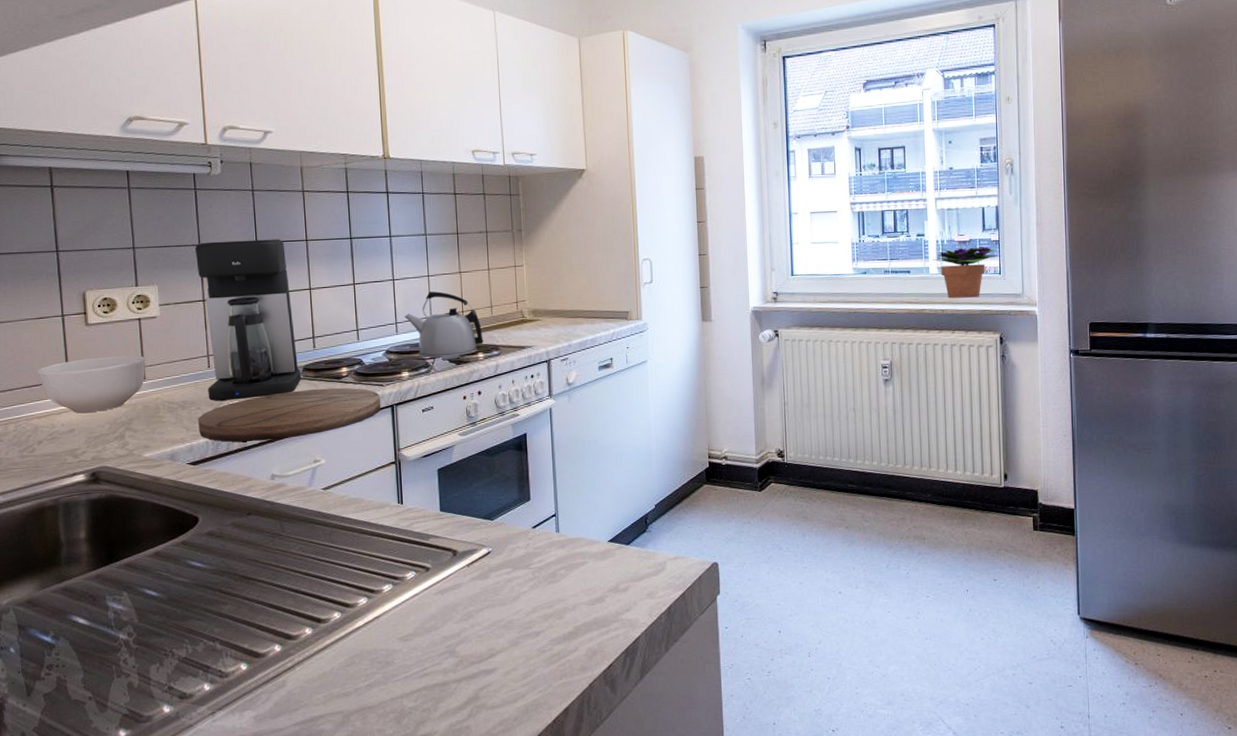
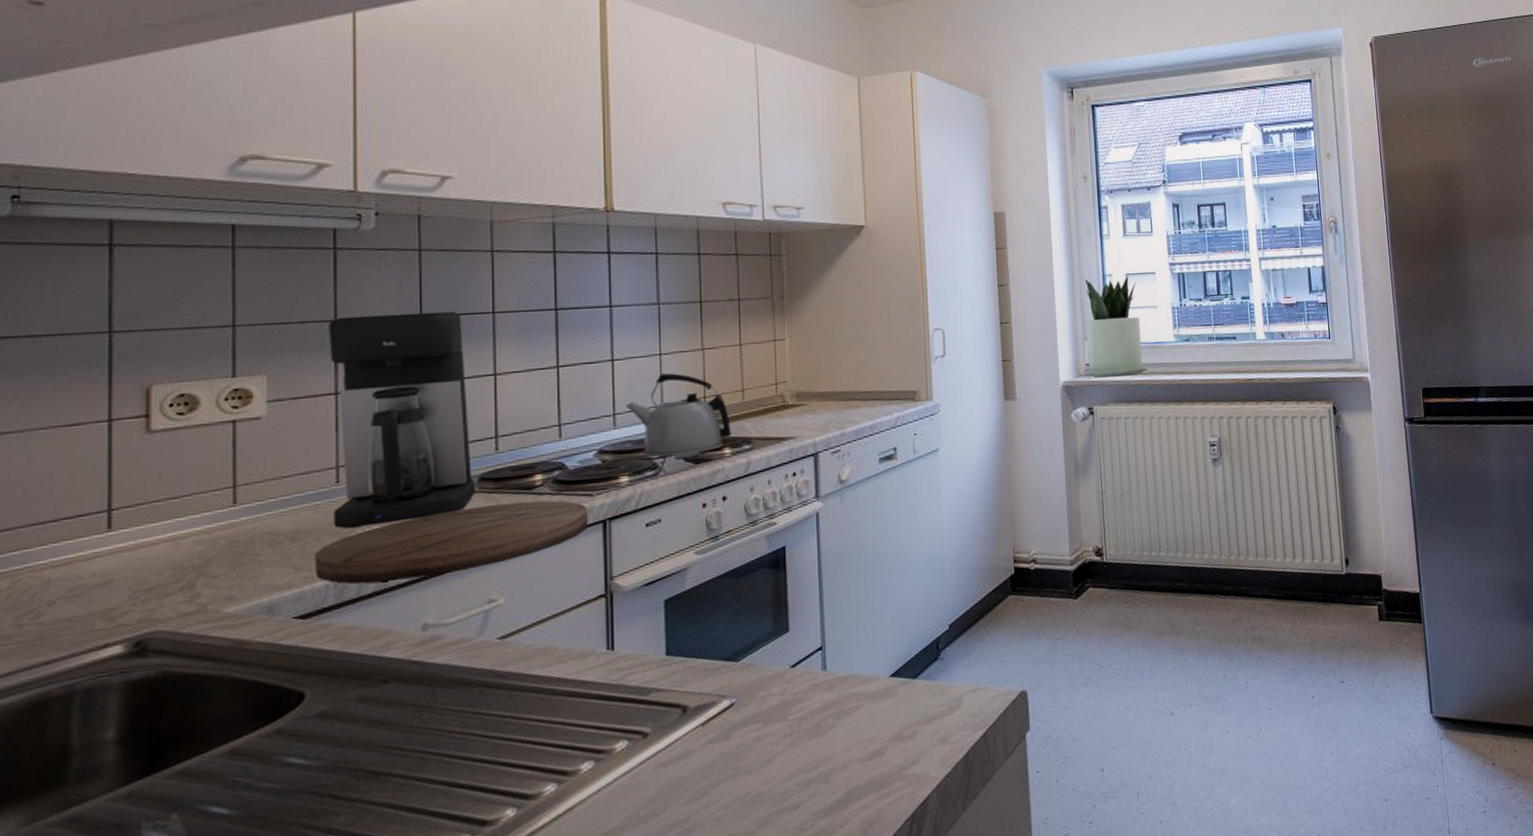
bowl: present [36,355,146,414] -> none [57,470,239,557]
planter: none [770,213,829,304] -> present [1083,275,1149,377]
potted flower: present [931,246,1004,298] -> none [1258,308,1333,366]

